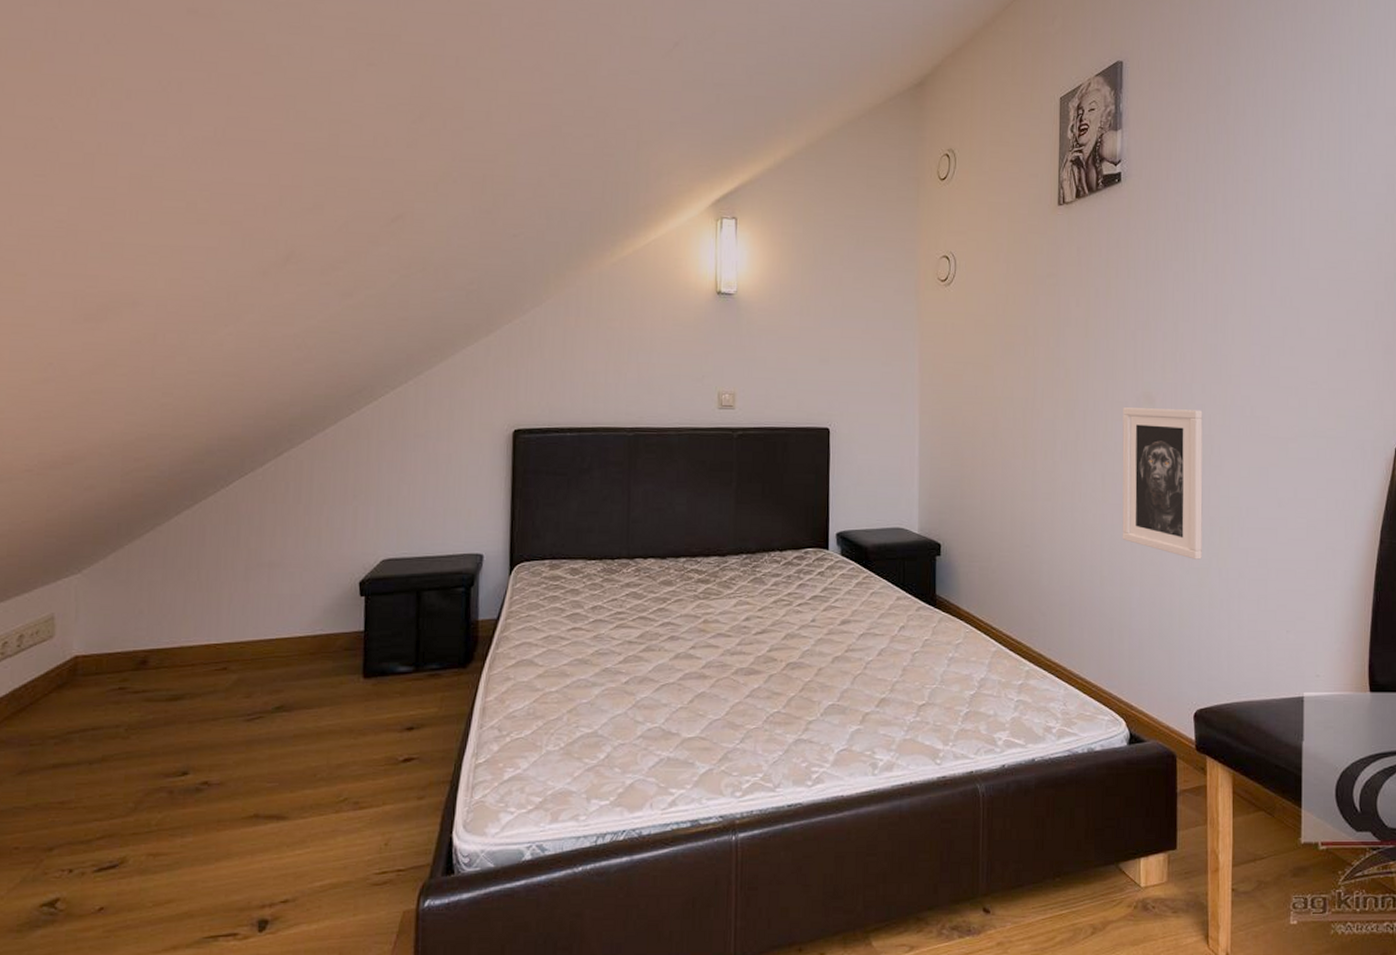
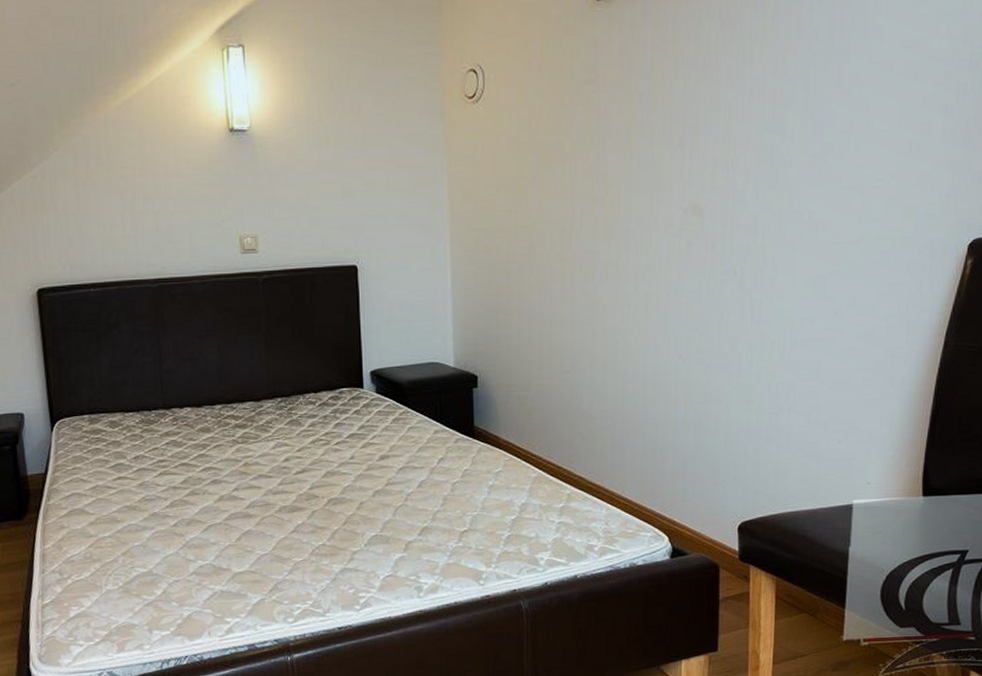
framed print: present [1122,407,1203,560] -> none [666,219,756,375]

